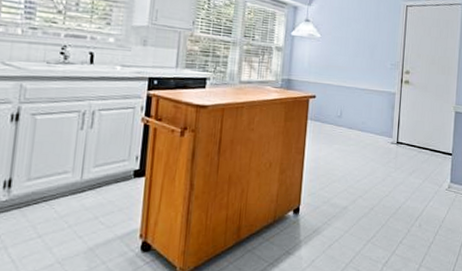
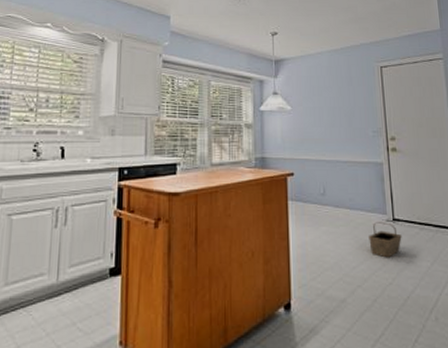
basket: none [374,144,402,175] -> present [368,222,402,258]

